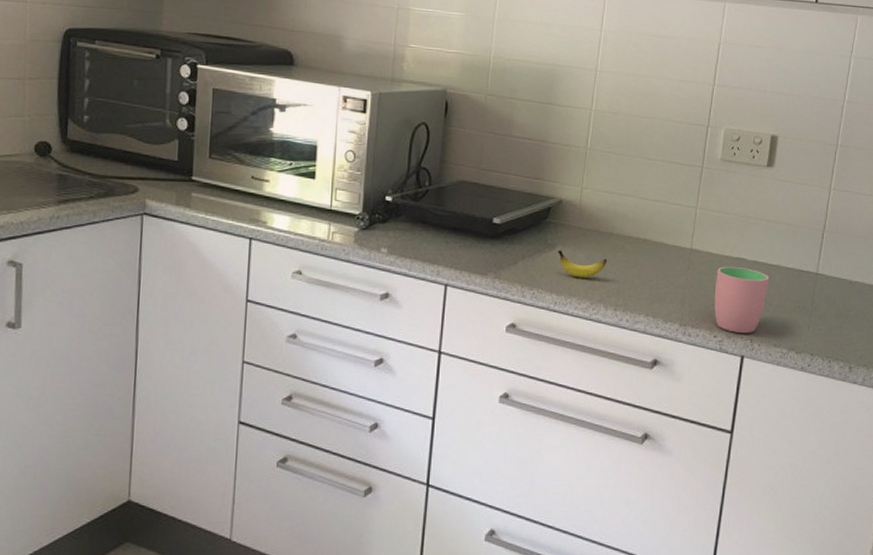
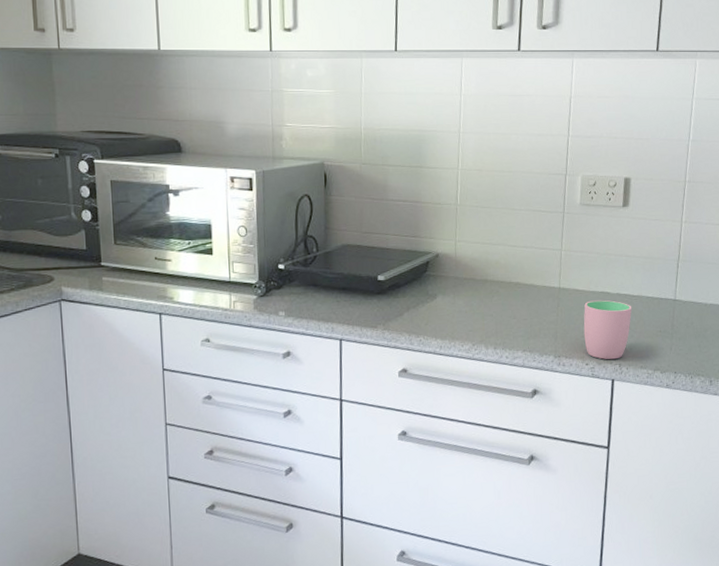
banana: present [557,250,608,278] -> none [438,299,485,323]

